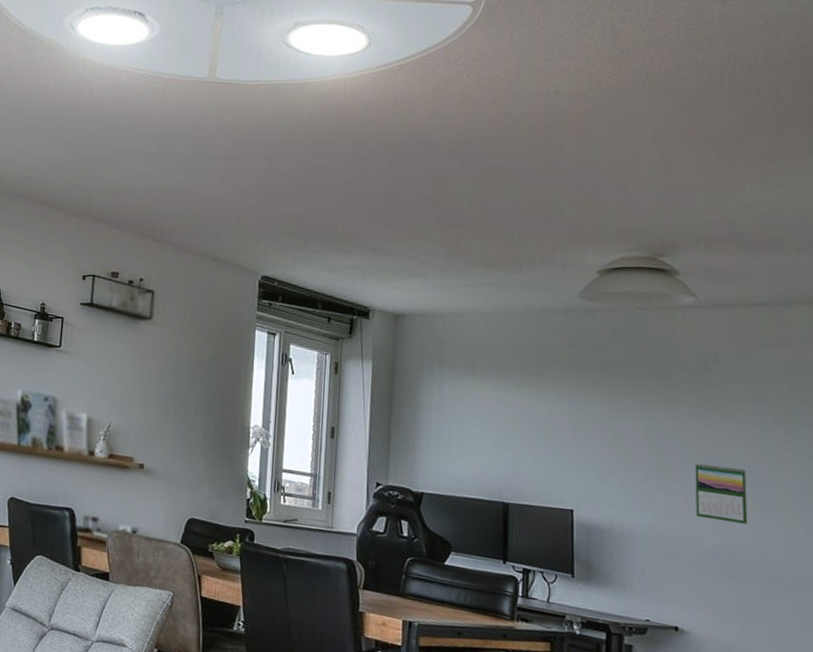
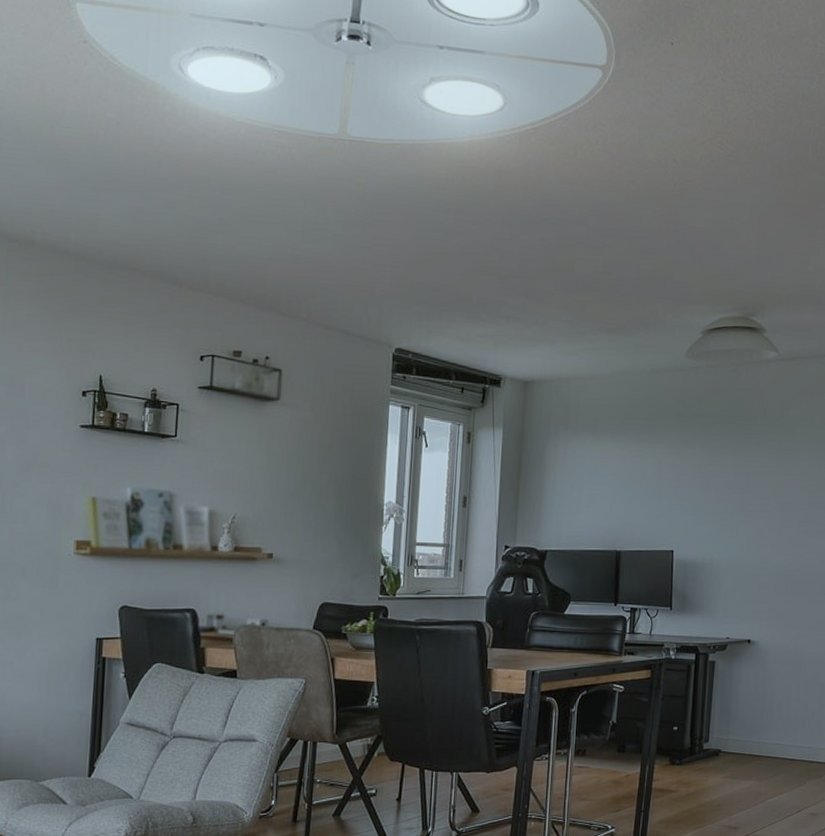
calendar: present [695,463,748,525] -> none [768,497,807,546]

